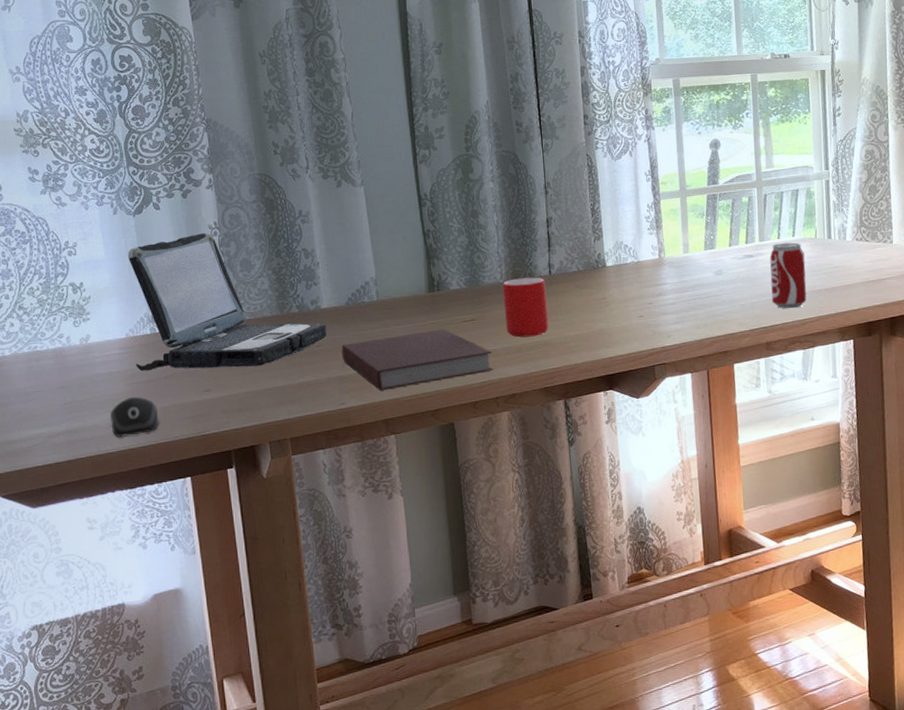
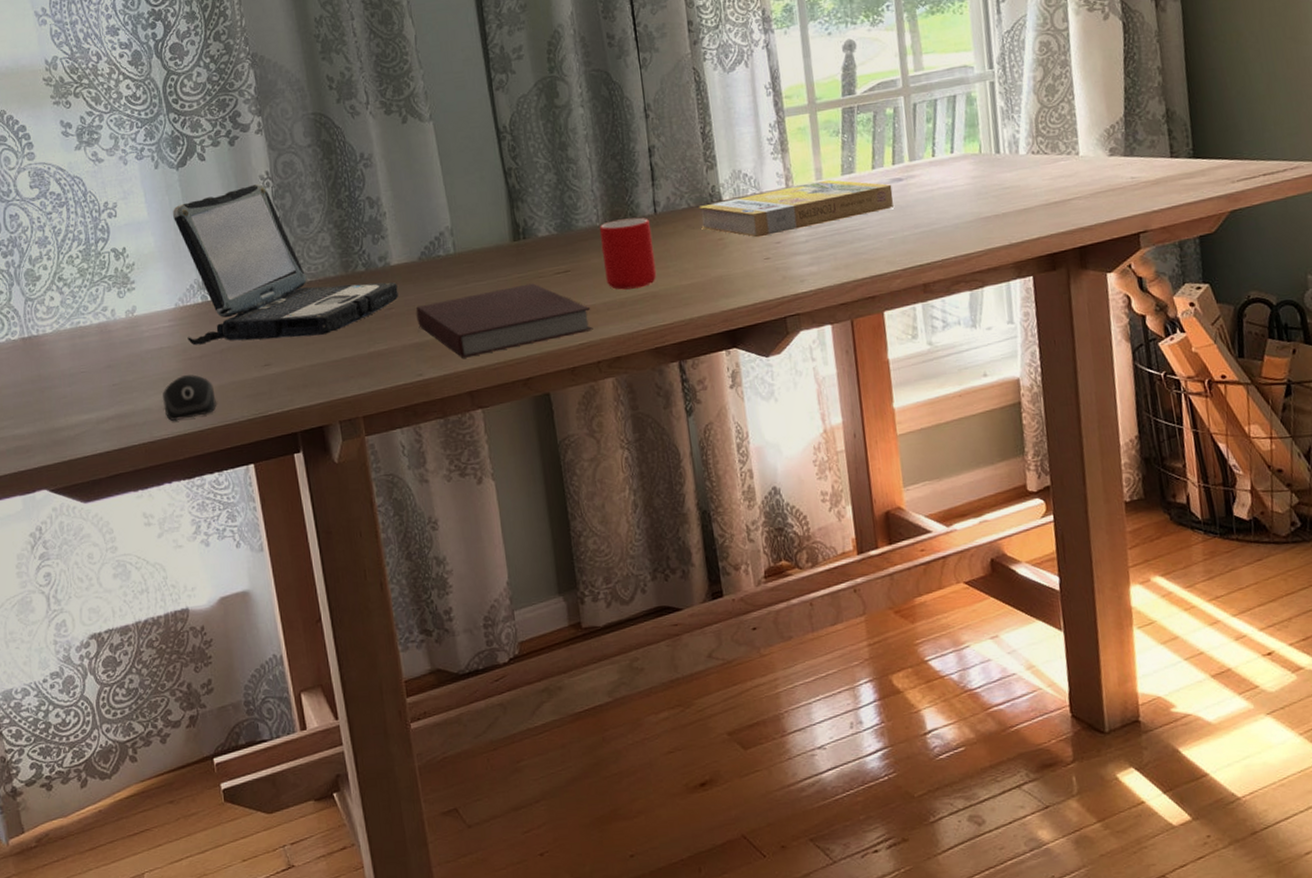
book: none [586,253,745,299] -> present [698,179,894,238]
beverage can: present [769,242,807,309] -> none [922,160,972,242]

